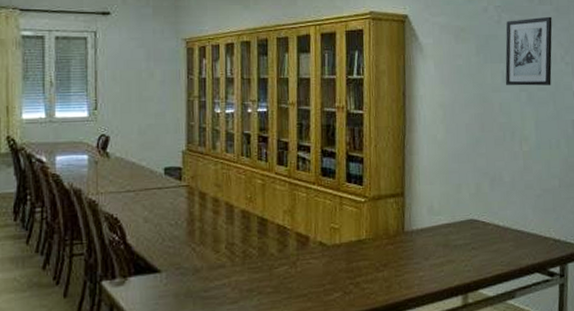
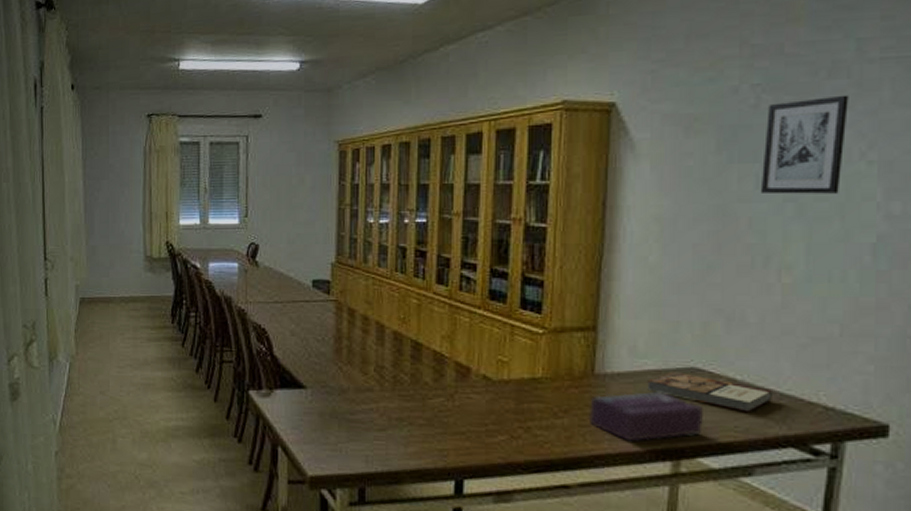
tissue box: none [402,240,482,284] -> present [588,391,705,442]
book: none [442,223,523,250] -> present [647,370,772,412]

